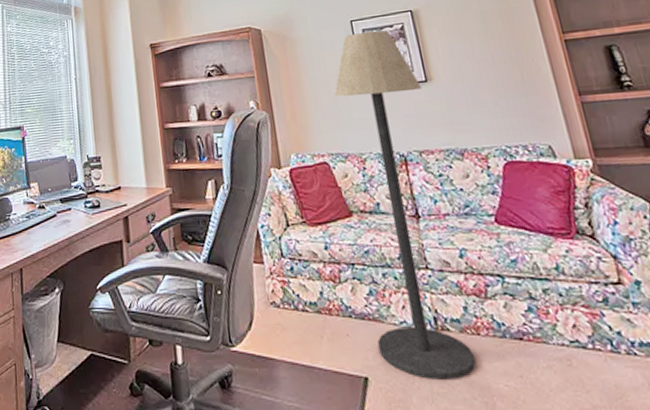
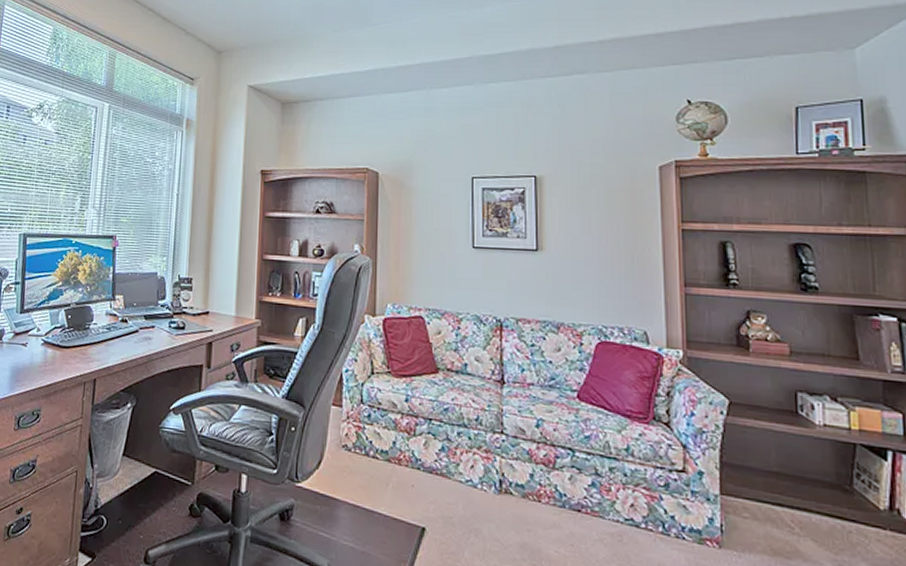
floor lamp: present [334,30,477,379] -> none [441,190,532,540]

